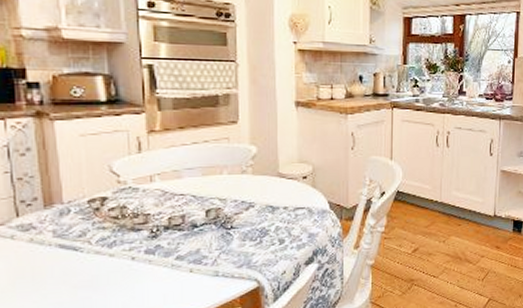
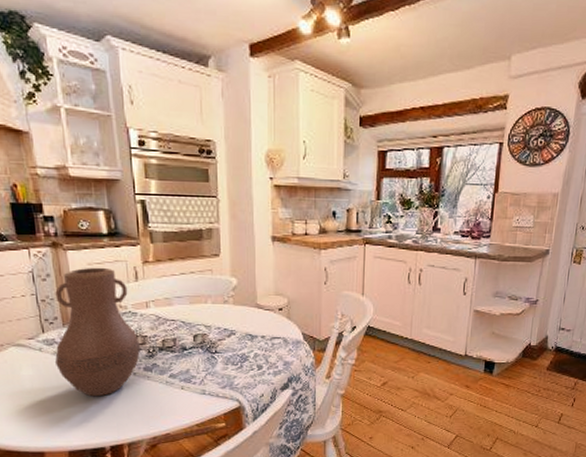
vase: none [32,138,141,290] -> present [55,267,140,397]

